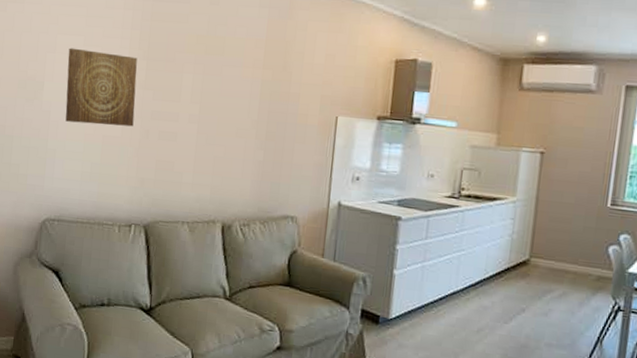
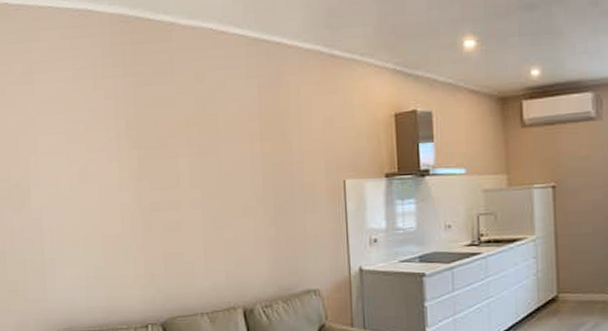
wall art: present [65,48,137,127] -> none [51,147,134,227]

